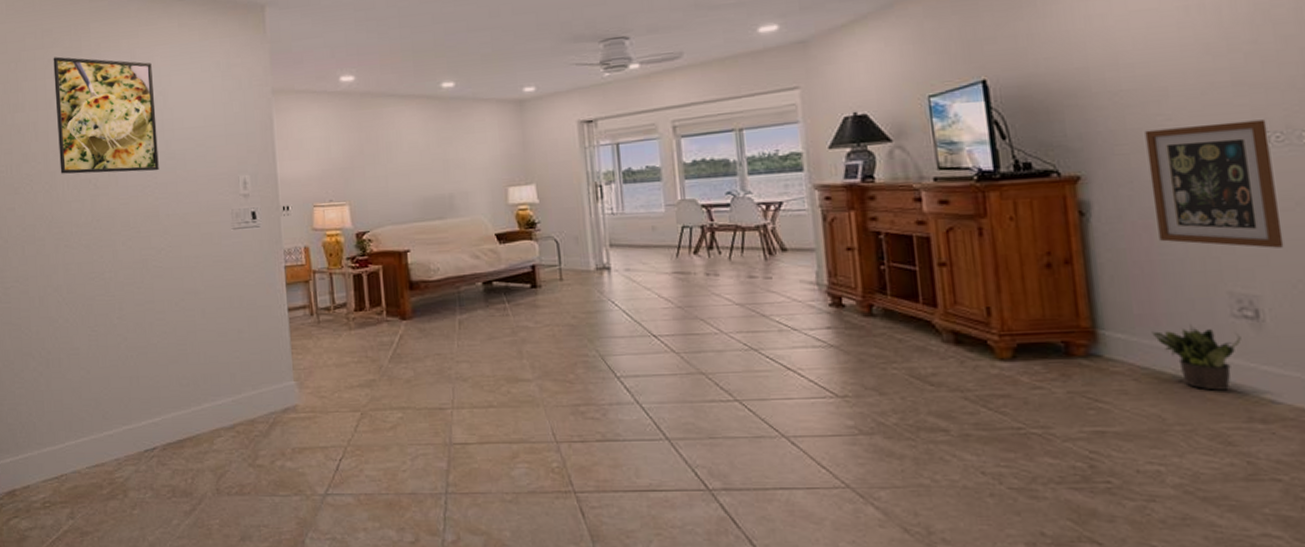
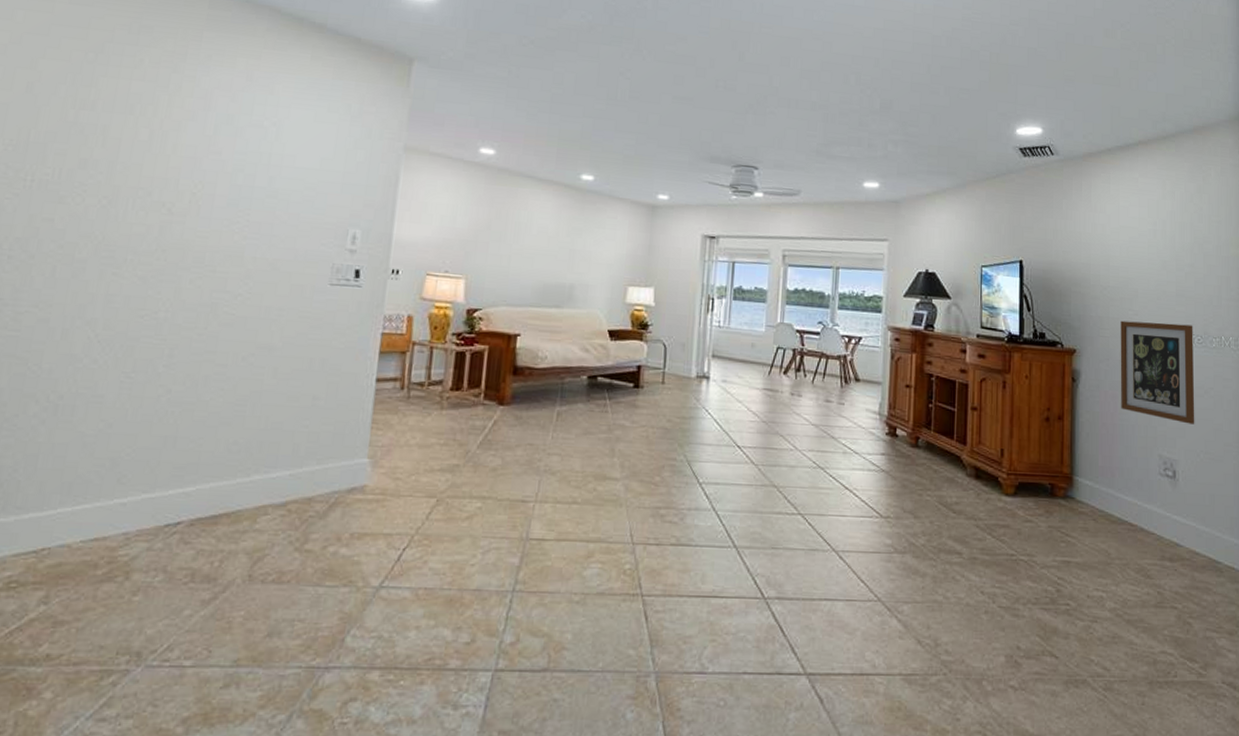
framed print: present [53,56,159,174] -> none [126,58,271,208]
potted plant: present [1151,325,1241,391] -> none [1108,479,1163,533]

